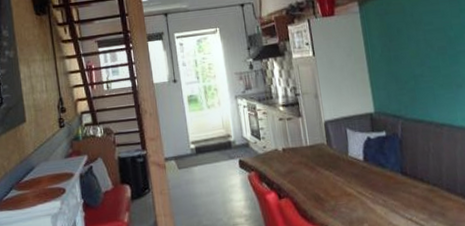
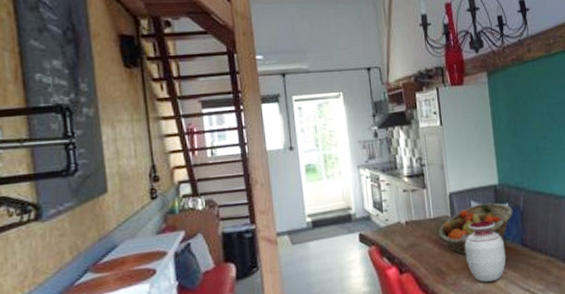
fruit basket: none [315,131,391,182] -> present [438,203,513,255]
vase: none [341,148,386,210] -> present [464,221,506,282]

